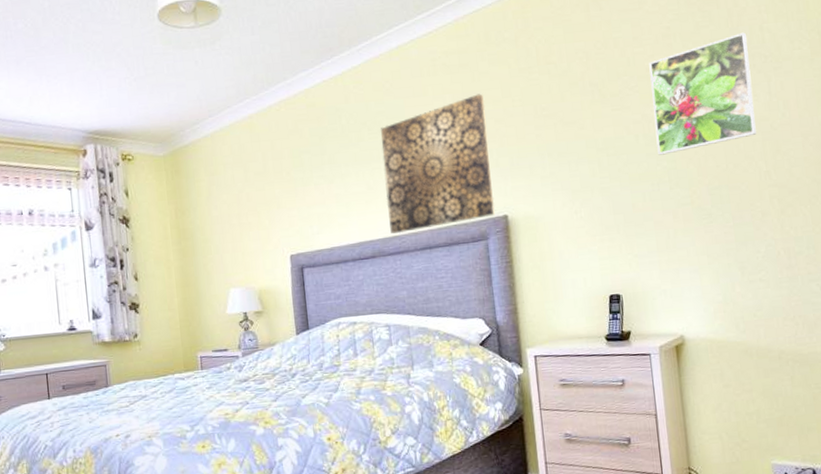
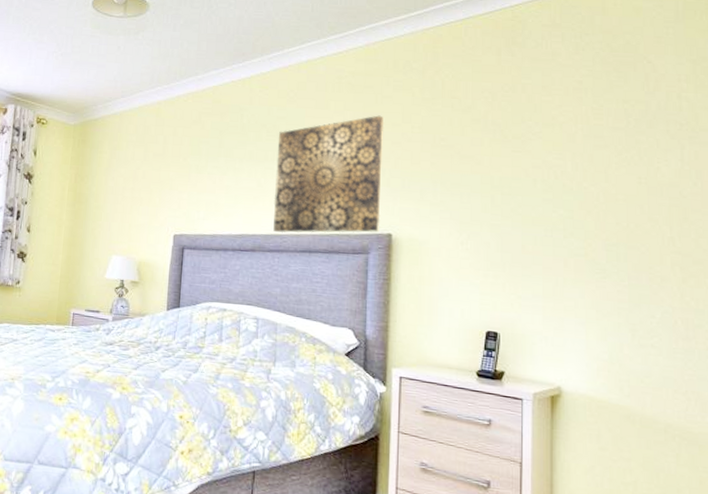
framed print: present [649,32,757,155] -> none [555,97,664,203]

